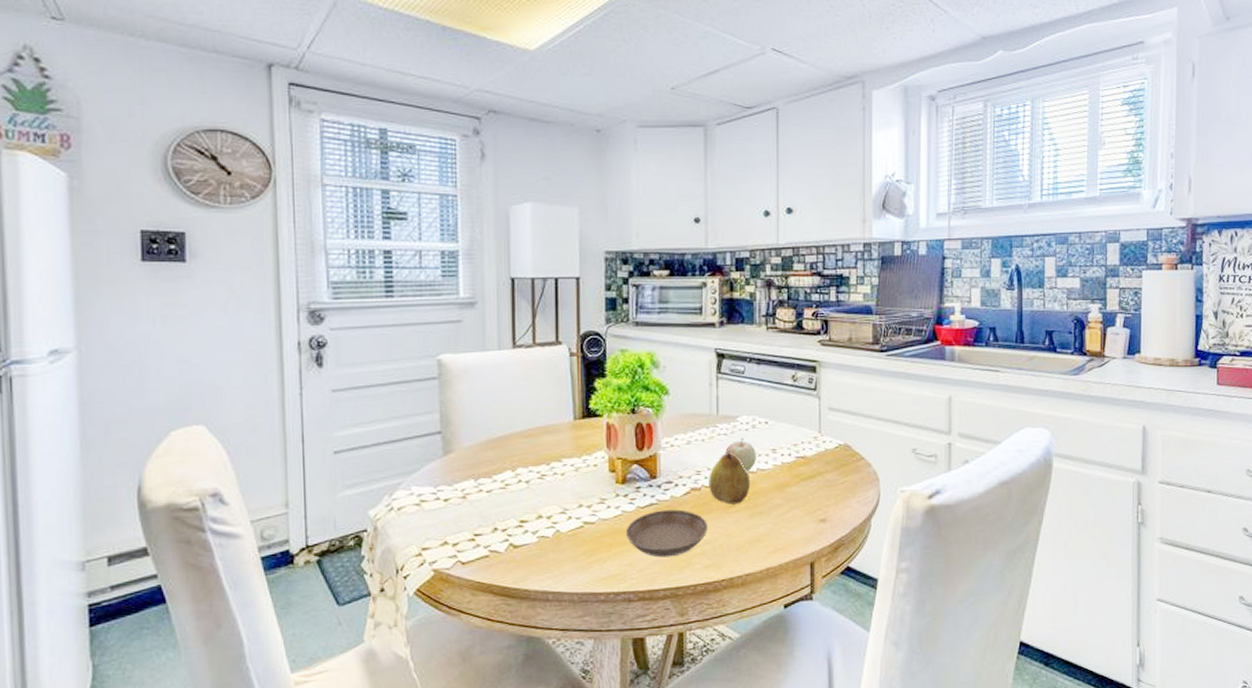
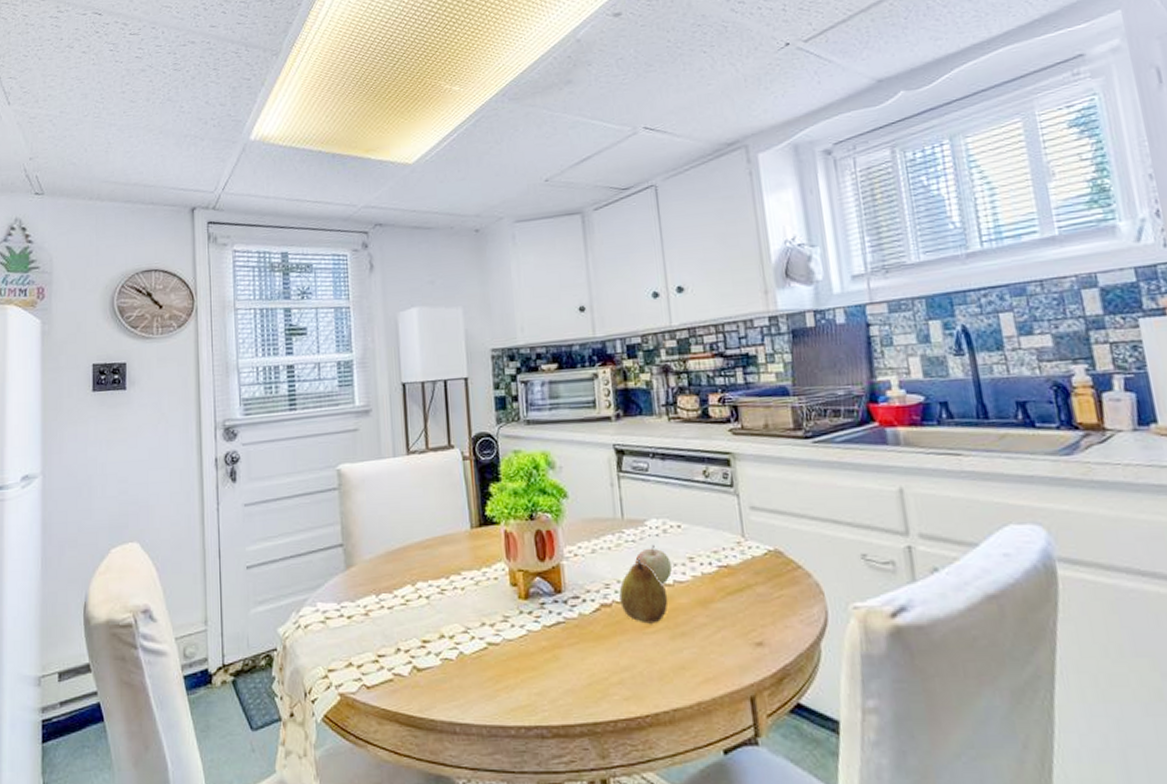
saucer: present [625,509,708,558] -> none [532,629,624,686]

